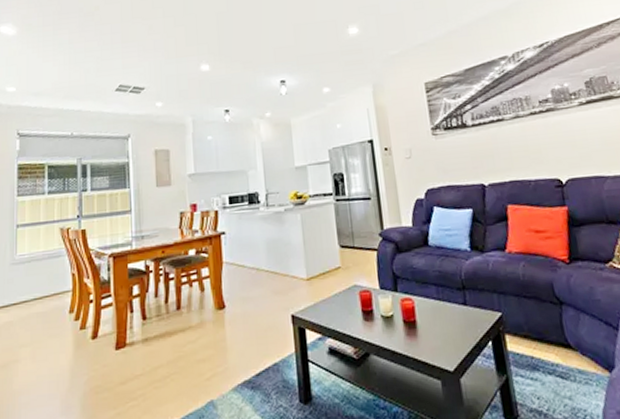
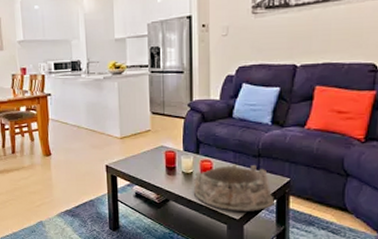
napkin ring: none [395,300,491,362] -> present [193,164,275,213]

